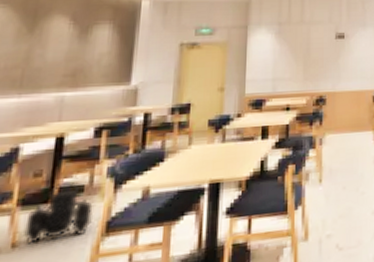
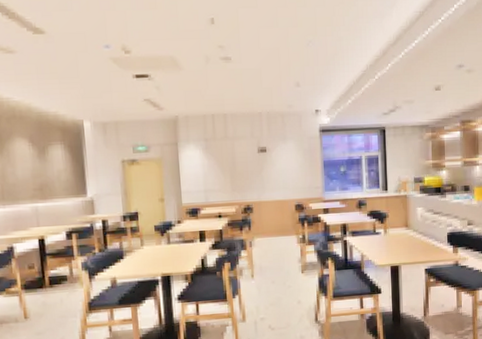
backpack: present [22,181,93,244] -> none [30,273,77,317]

